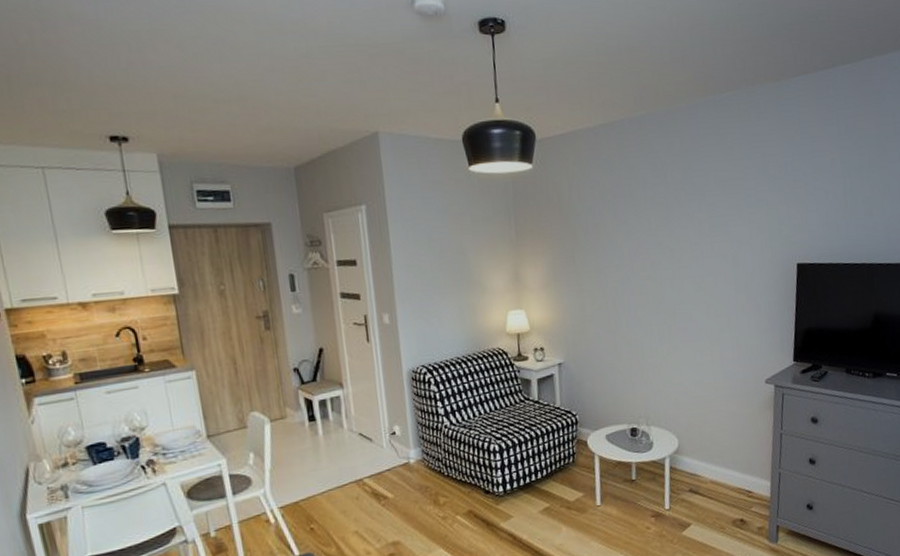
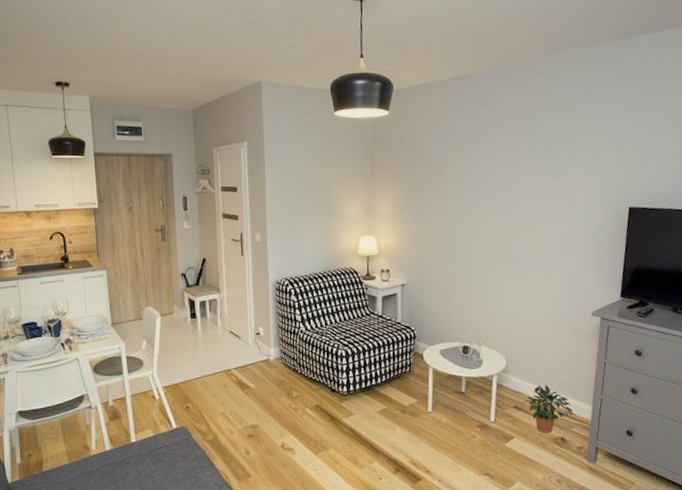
potted plant: none [699,463,752,516] -> present [523,385,573,433]

